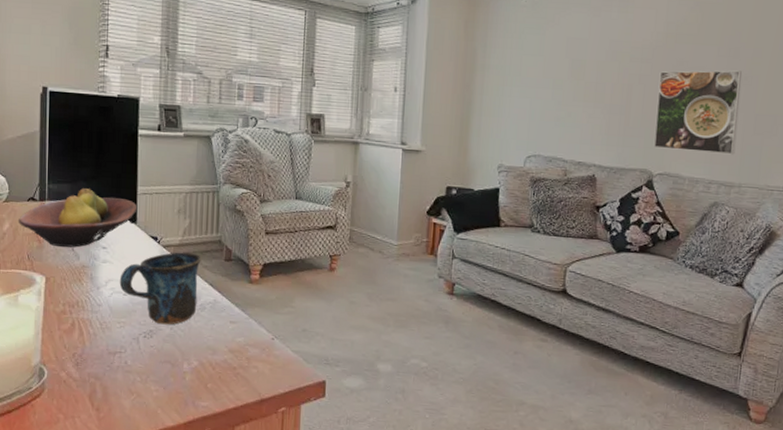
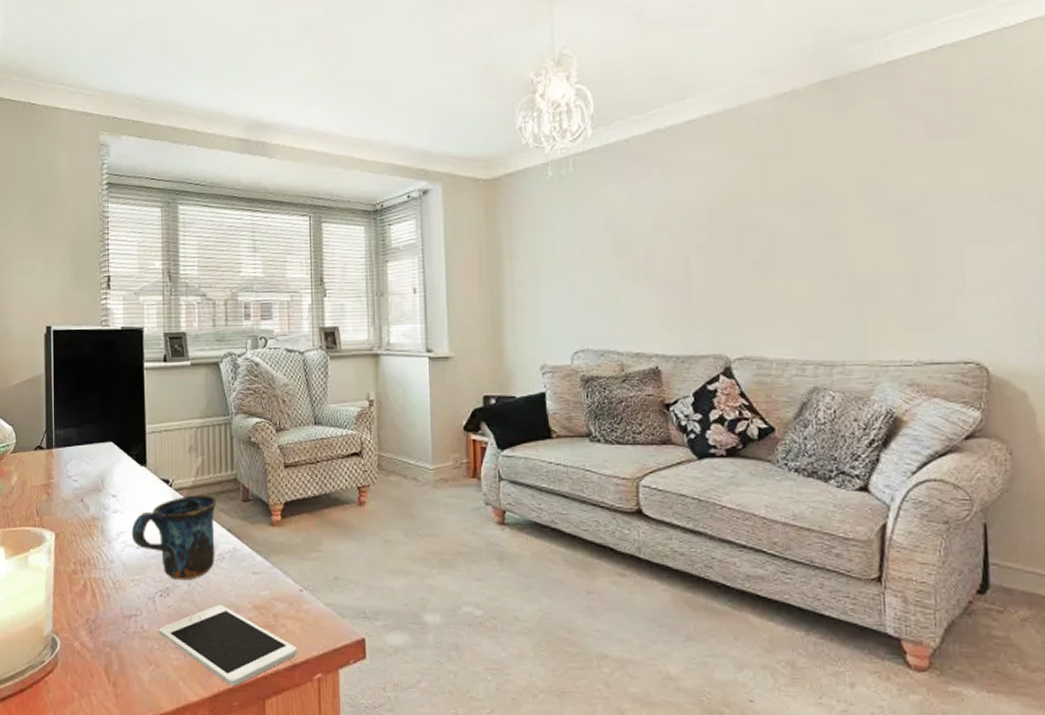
fruit bowl: present [19,188,138,248] -> none [26,432,147,499]
cell phone: none [141,347,266,415] -> present [158,605,298,686]
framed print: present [653,70,742,155] -> none [721,226,830,328]

